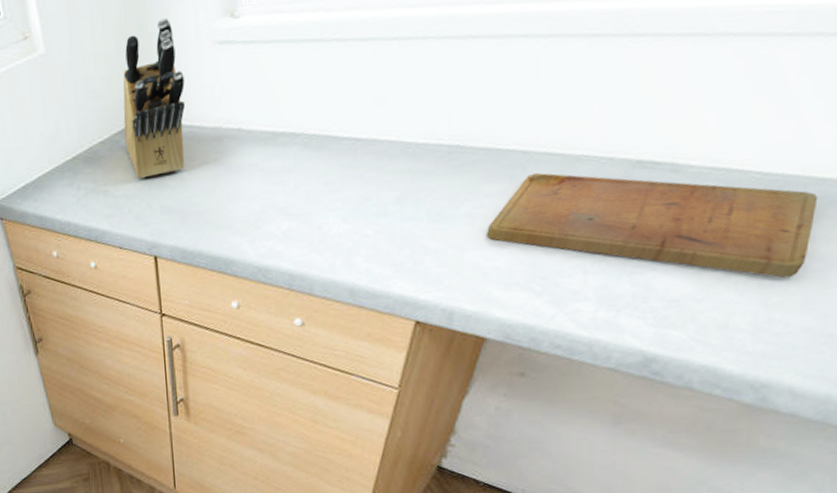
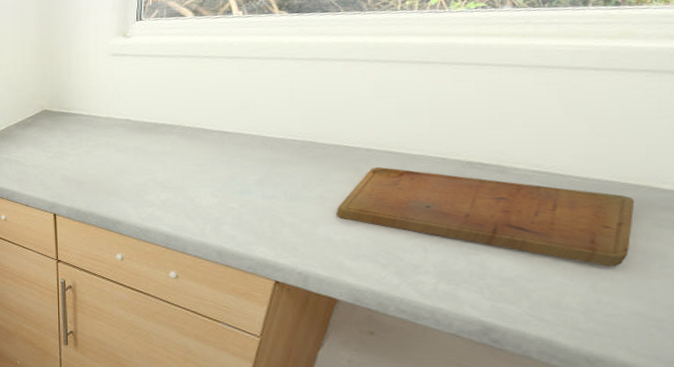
knife block: present [123,17,185,179] -> none [34,35,85,153]

